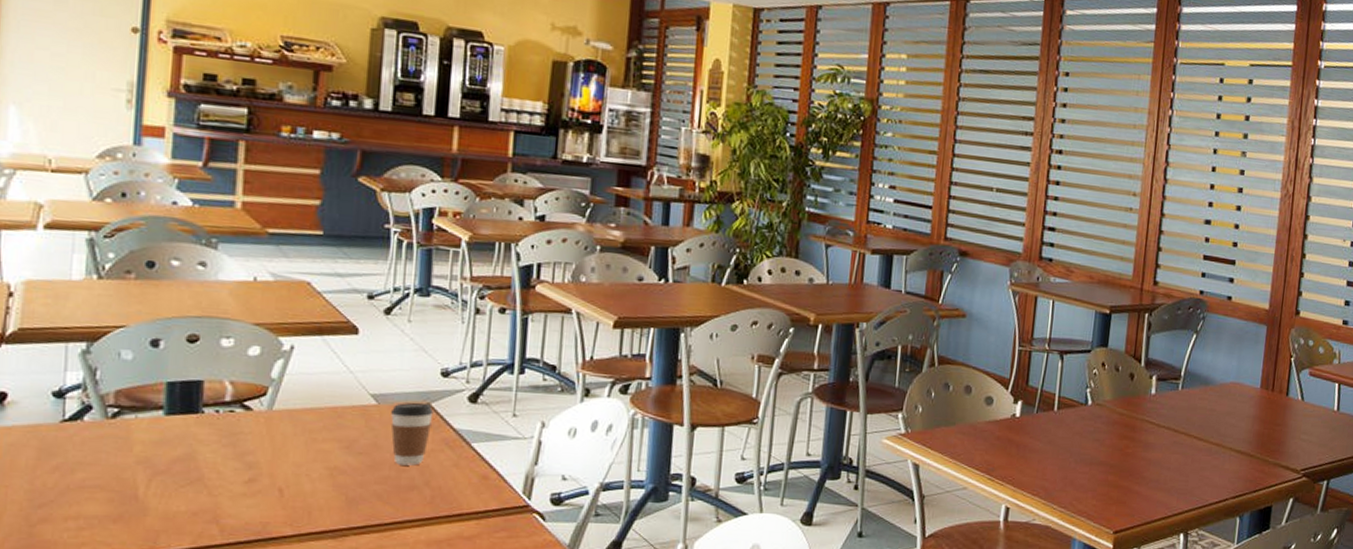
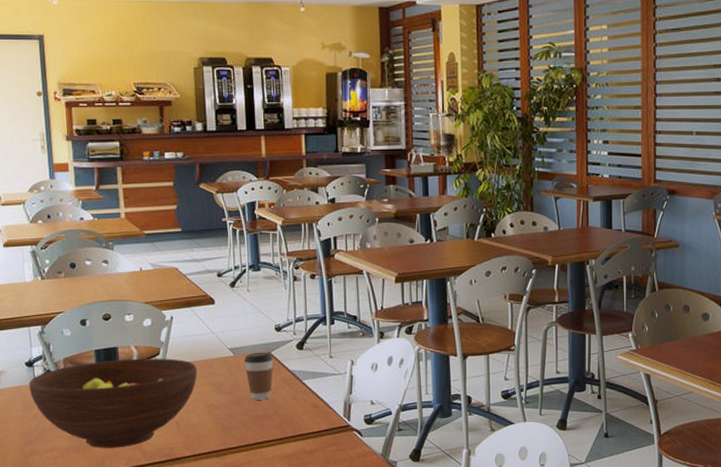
fruit bowl: none [52,397,320,520] -> present [28,358,197,448]

